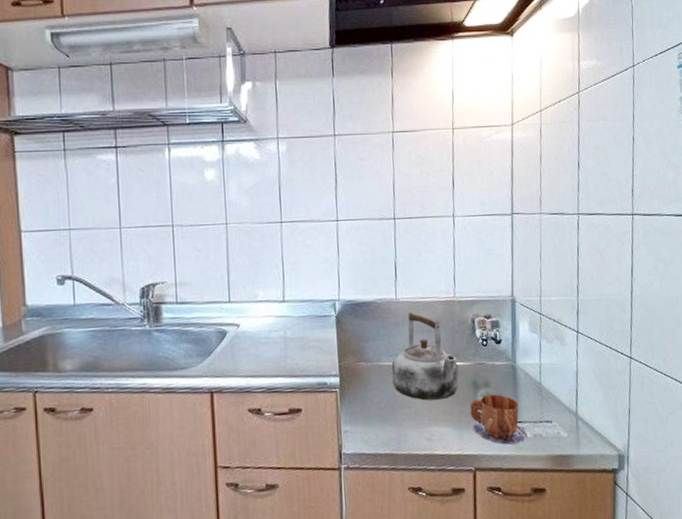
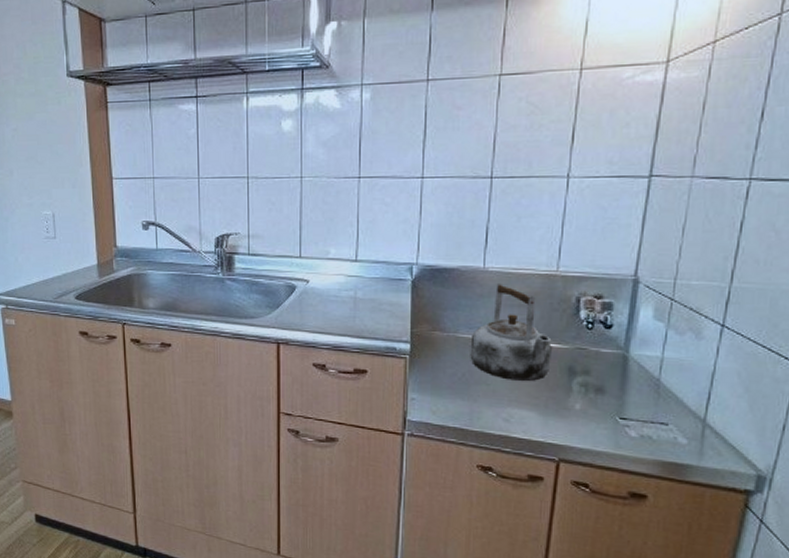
mug: present [470,394,528,445] -> none [561,384,632,442]

